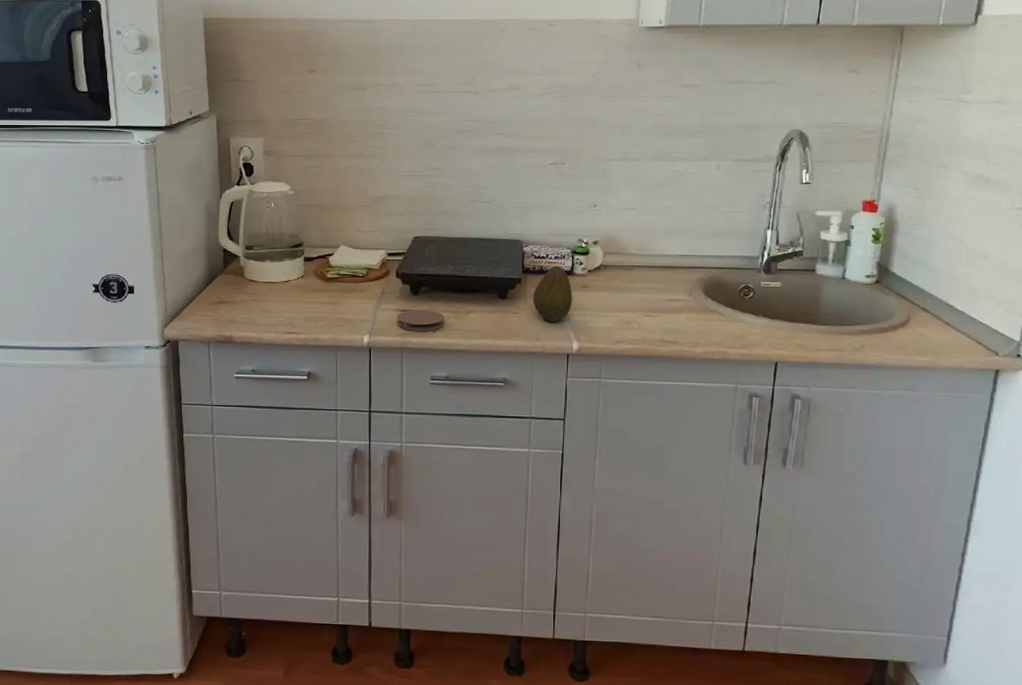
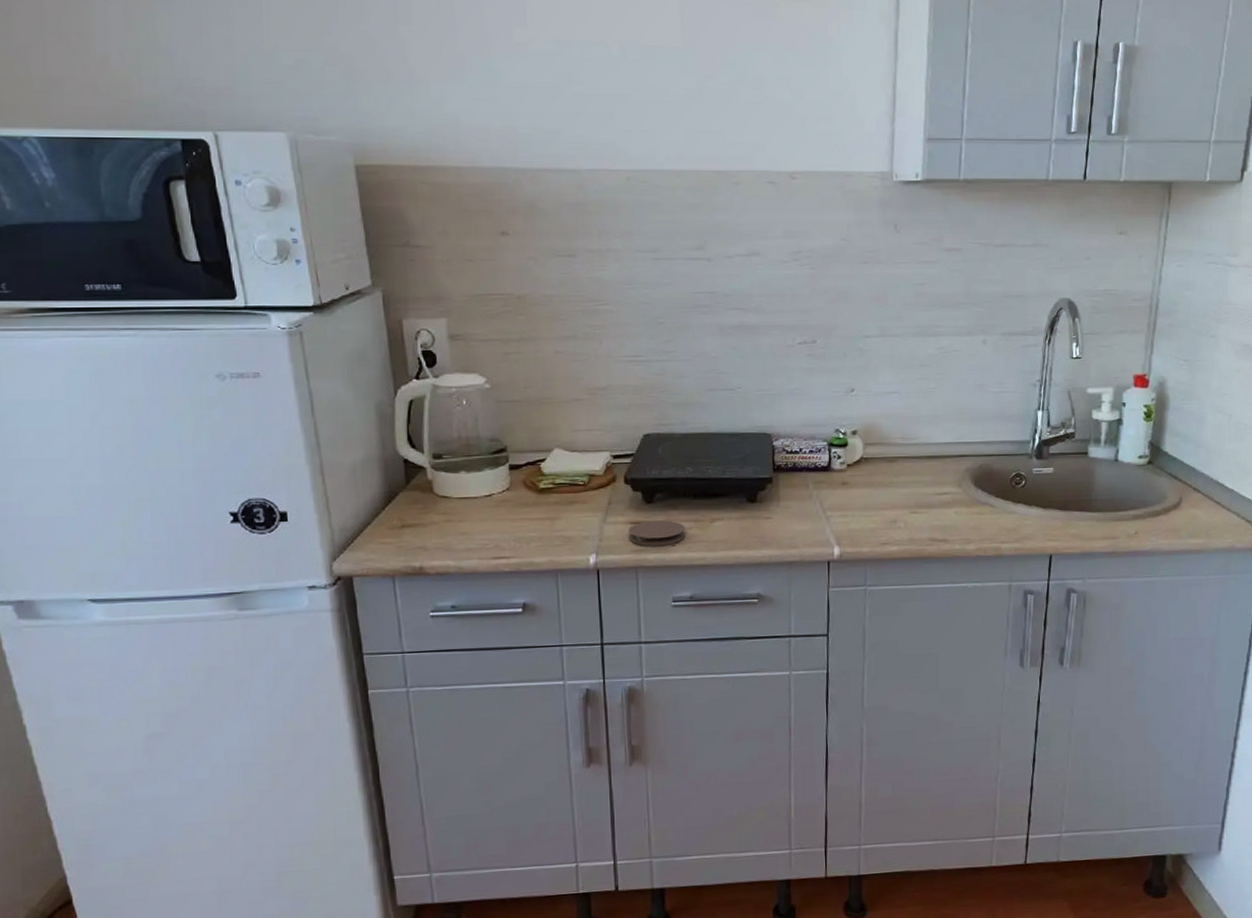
fruit: present [532,265,573,322] -> none [786,460,832,526]

